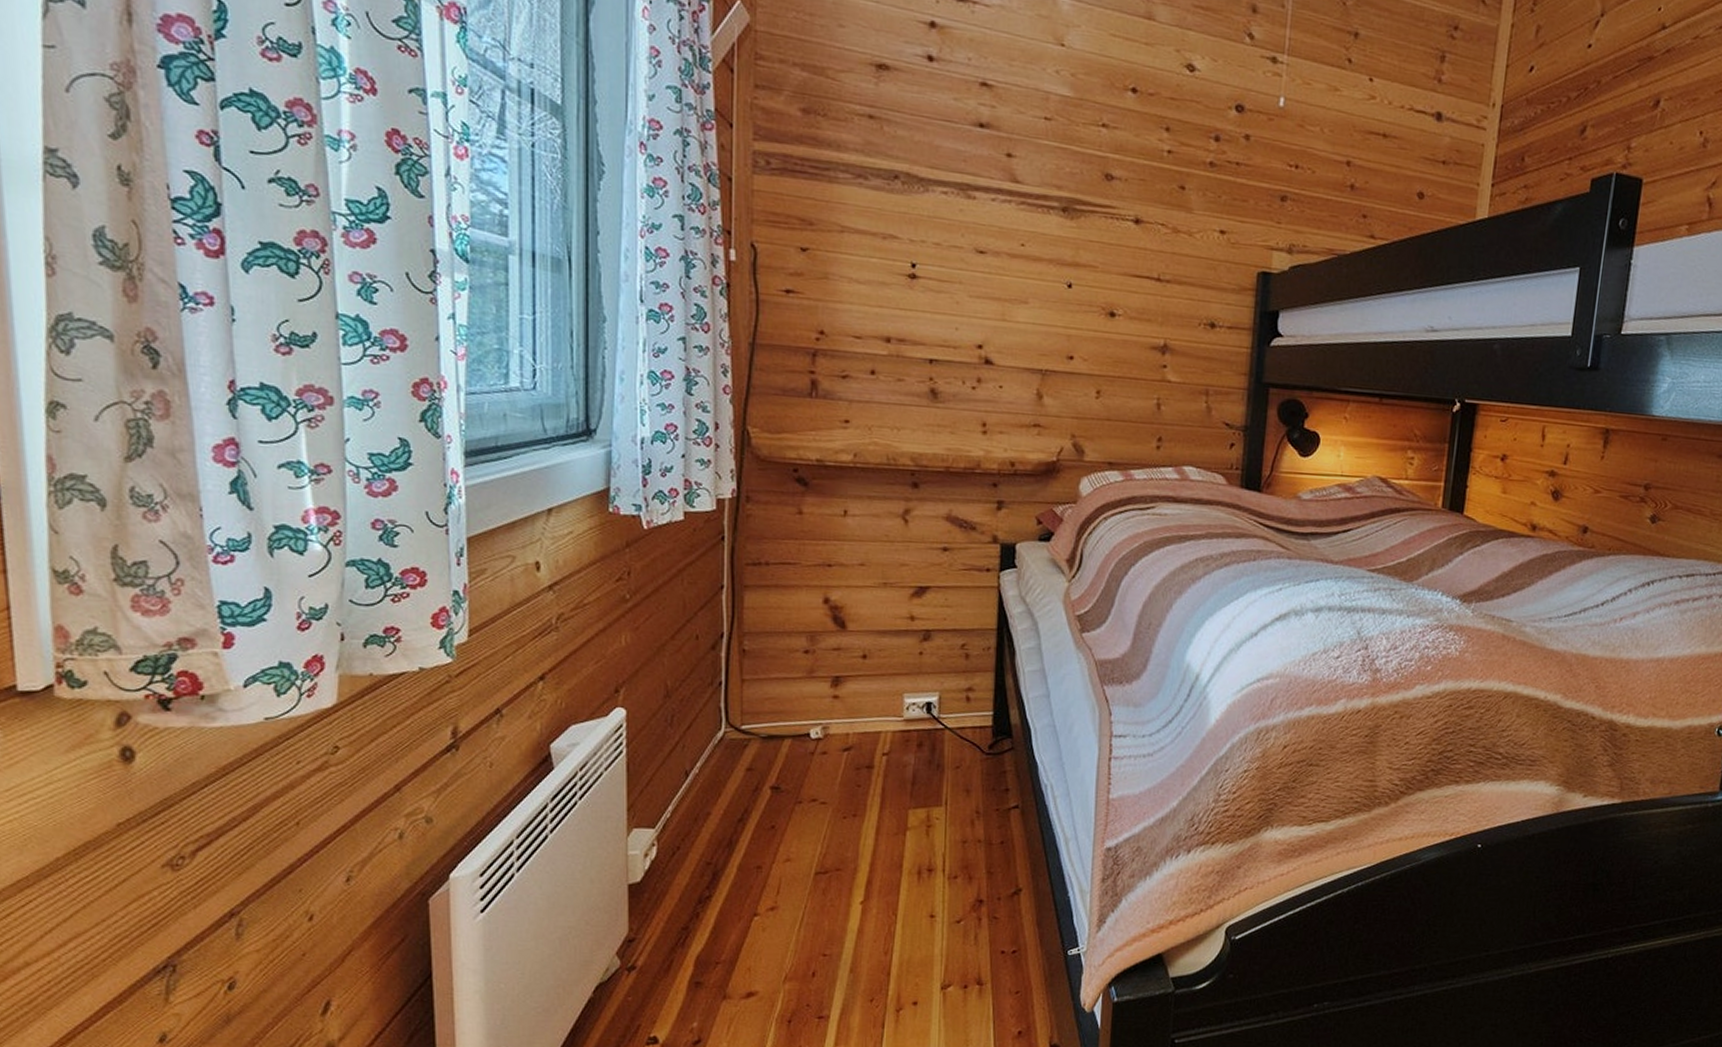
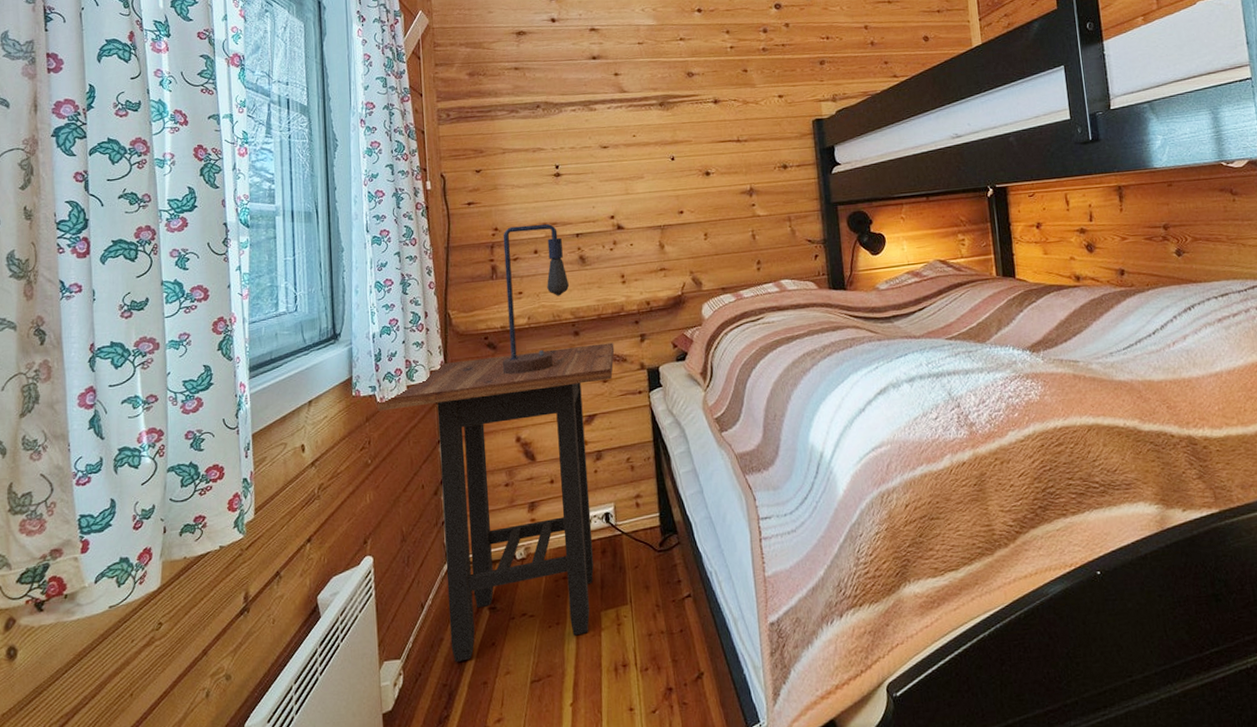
side table: none [642,491,963,841] -> present [377,342,615,662]
table lamp: none [814,333,914,523] -> present [502,224,570,375]

